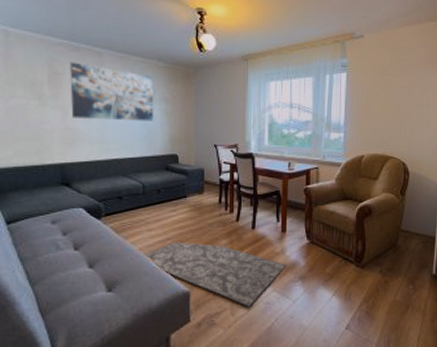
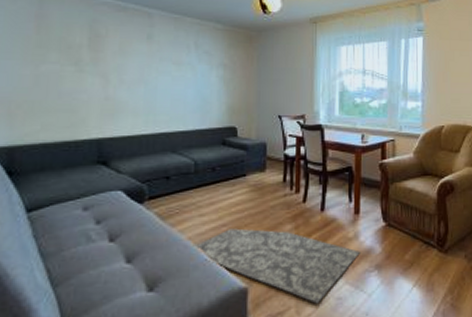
wall art: present [70,62,154,121] -> none [113,23,211,90]

